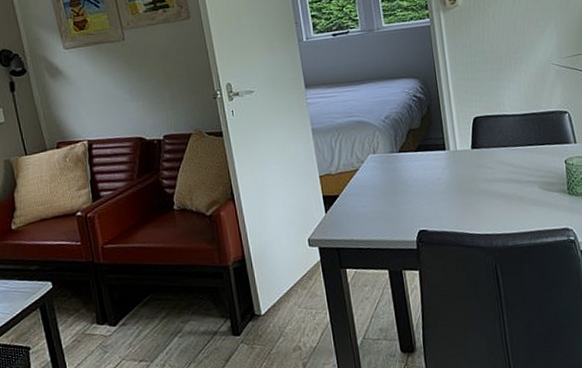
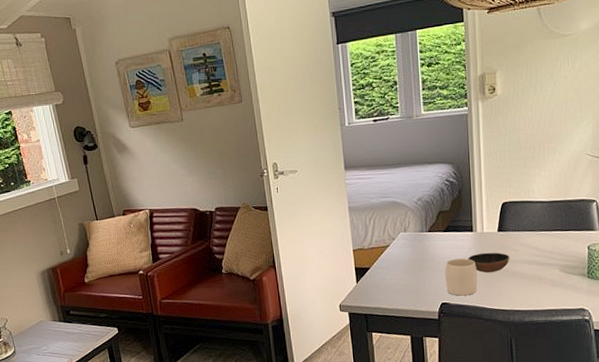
mug: none [420,179,456,222] -> present [445,258,478,296]
bowl: none [443,171,487,195] -> present [468,252,510,273]

